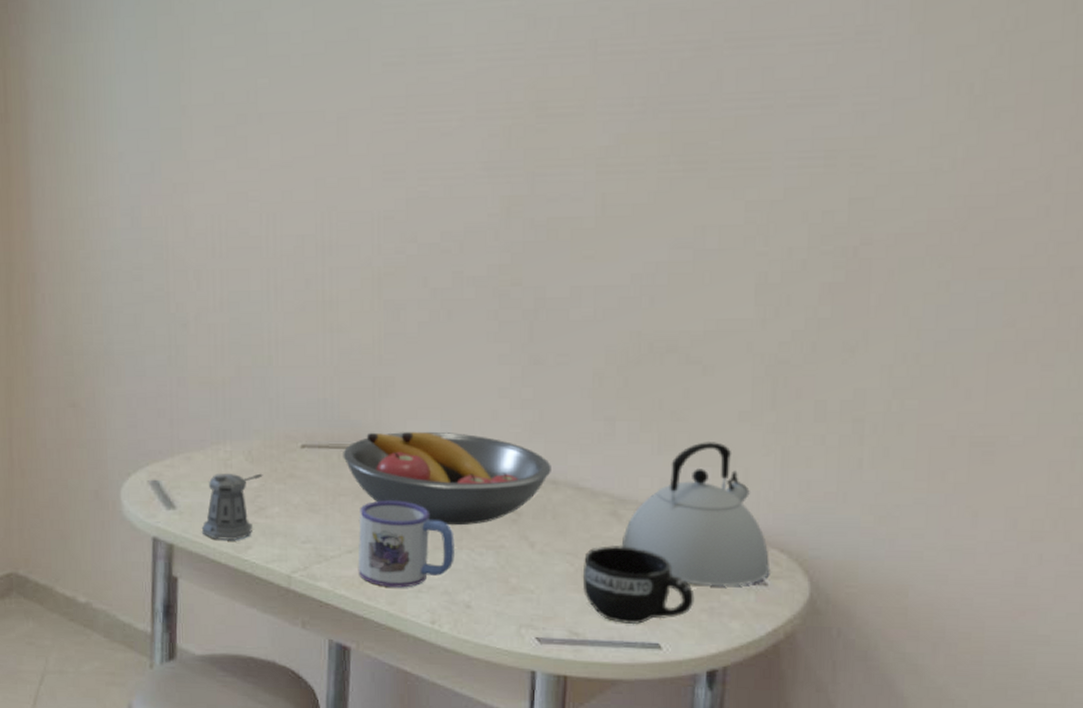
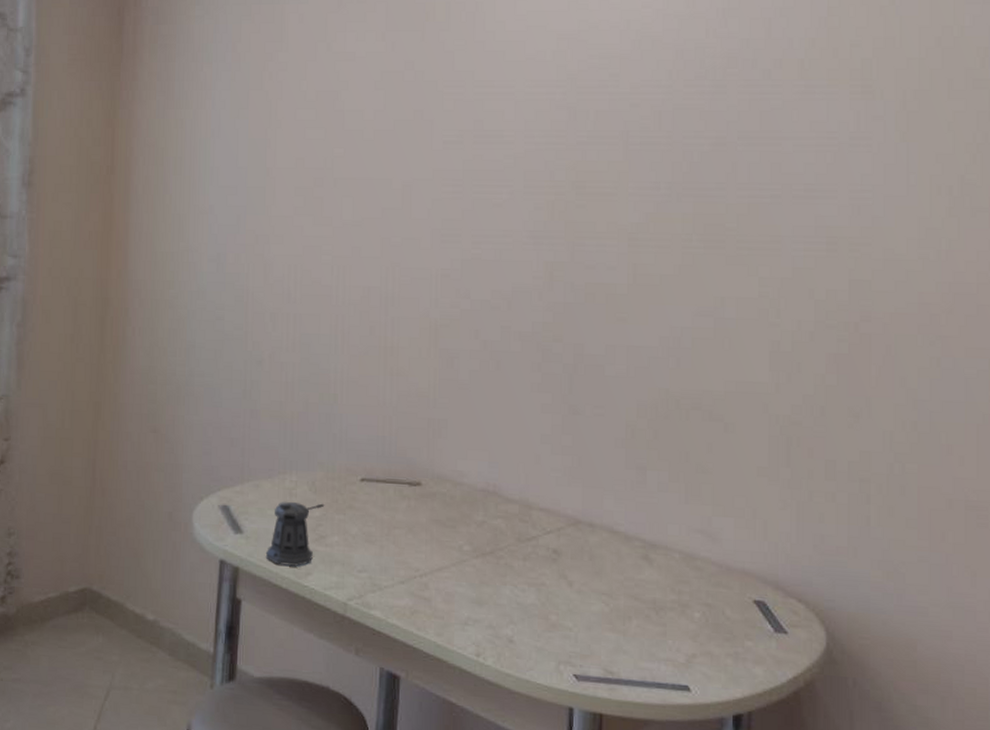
fruit bowl: present [343,431,551,526] -> none [398,469,588,563]
mug: present [357,500,455,588] -> none [409,534,499,620]
mug: present [582,546,695,625] -> none [616,588,721,667]
kettle: present [619,442,771,587] -> none [651,493,790,633]

